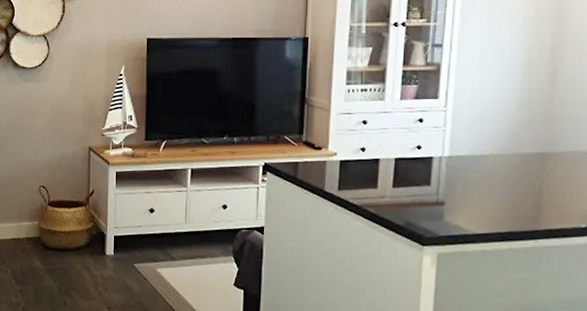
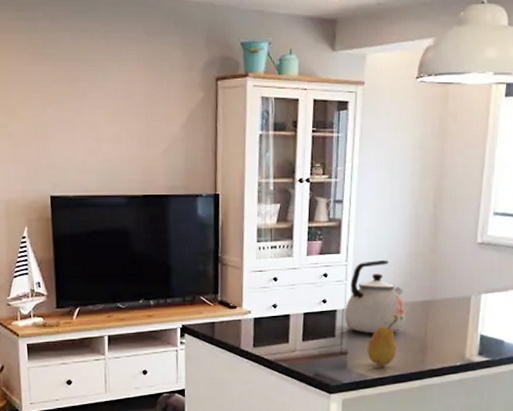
kettle: none [441,107,516,185] -> present [344,260,406,334]
fruit: none [468,172,506,222] -> present [367,320,398,367]

